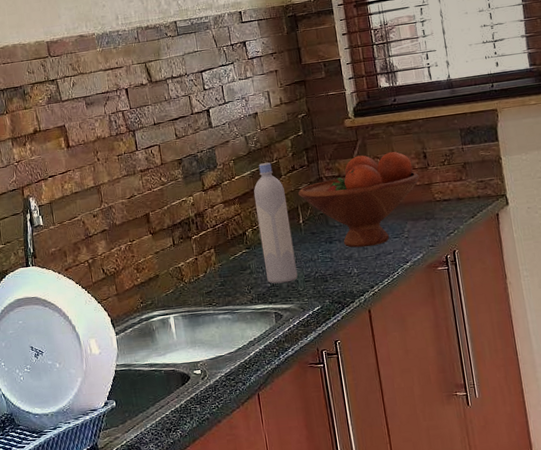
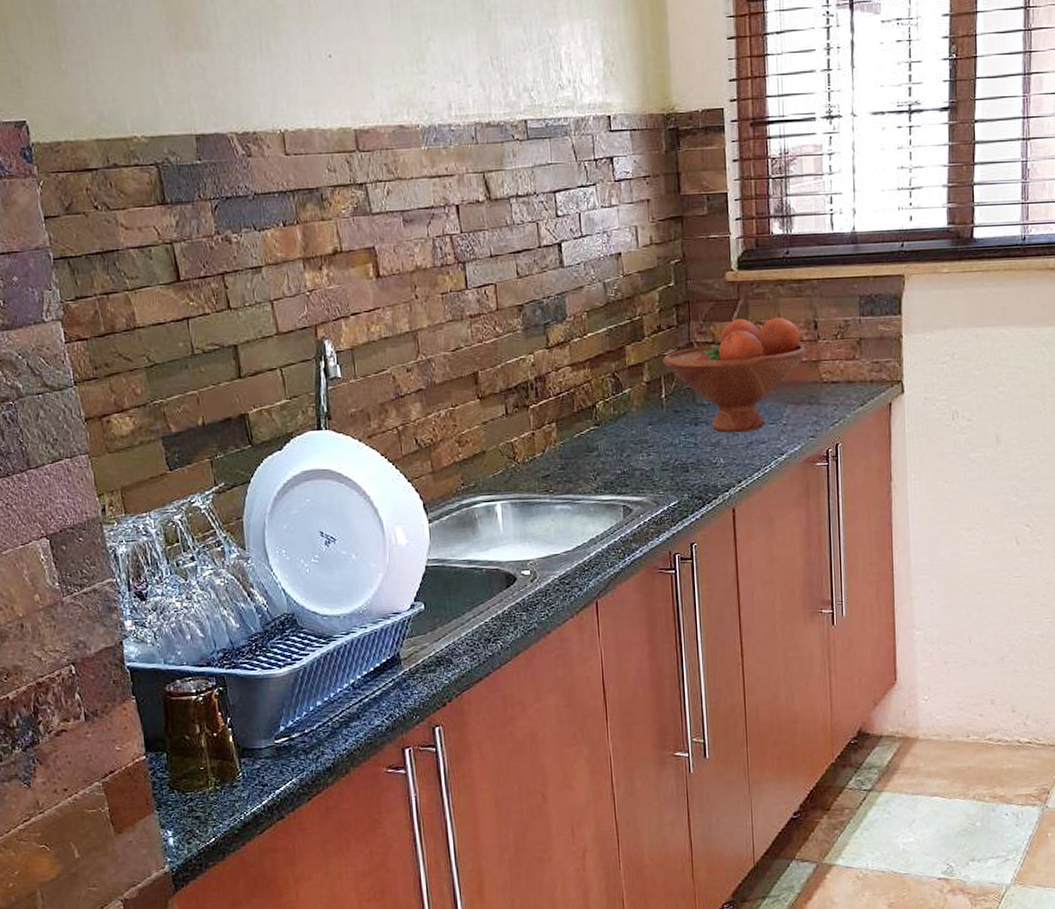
bottle: present [253,162,298,284] -> none [608,319,654,471]

